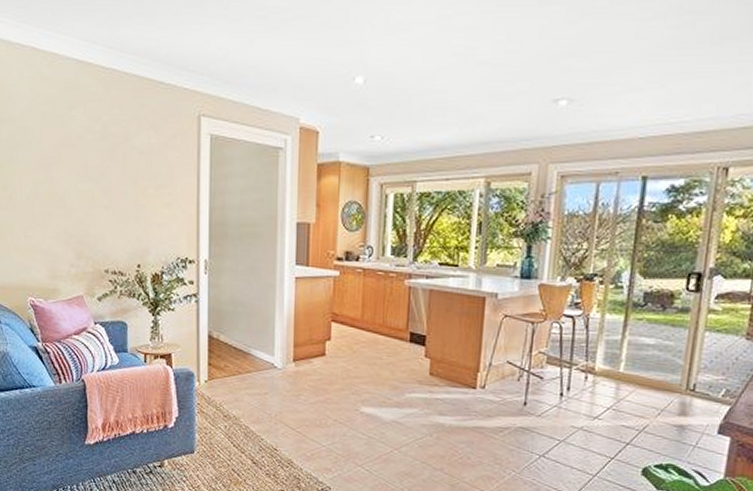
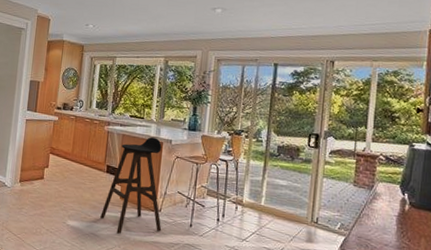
bar stool: none [404,291,487,420] -> present [100,137,162,234]

